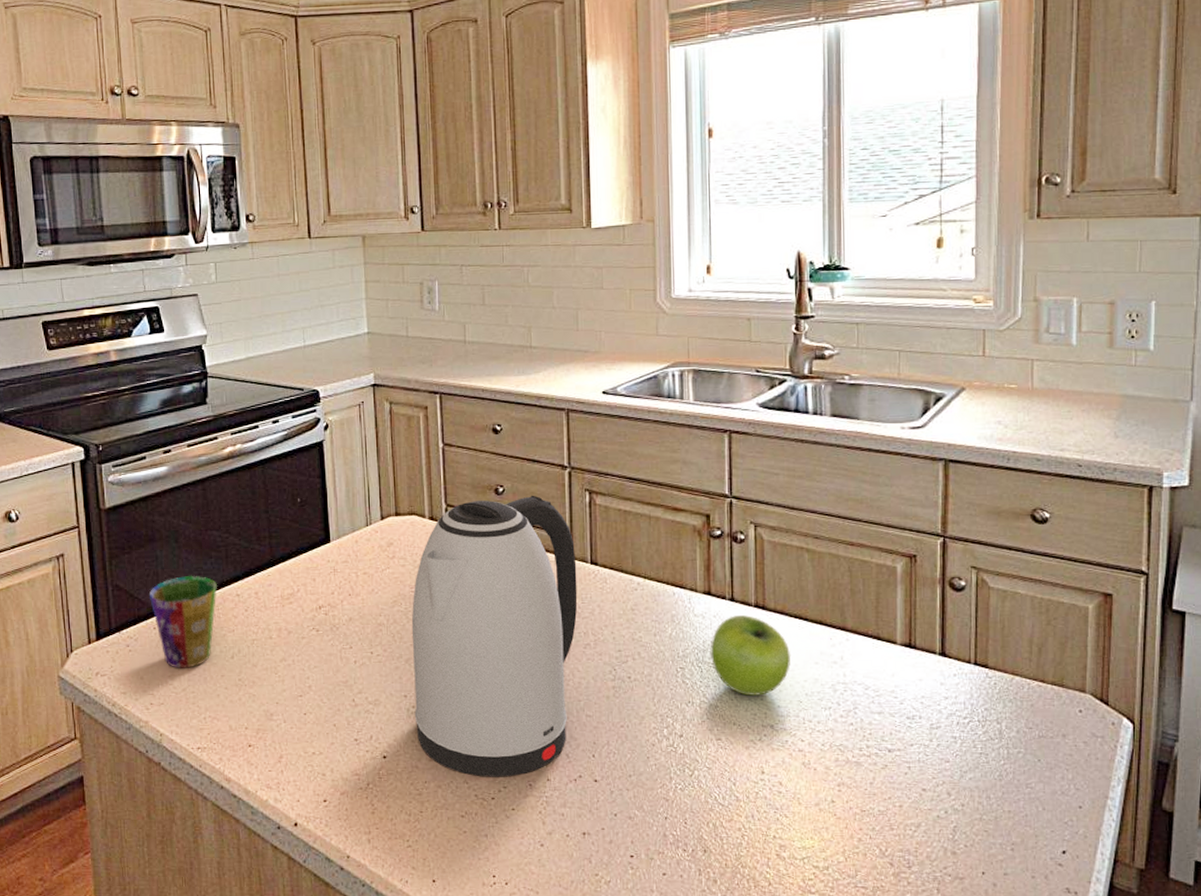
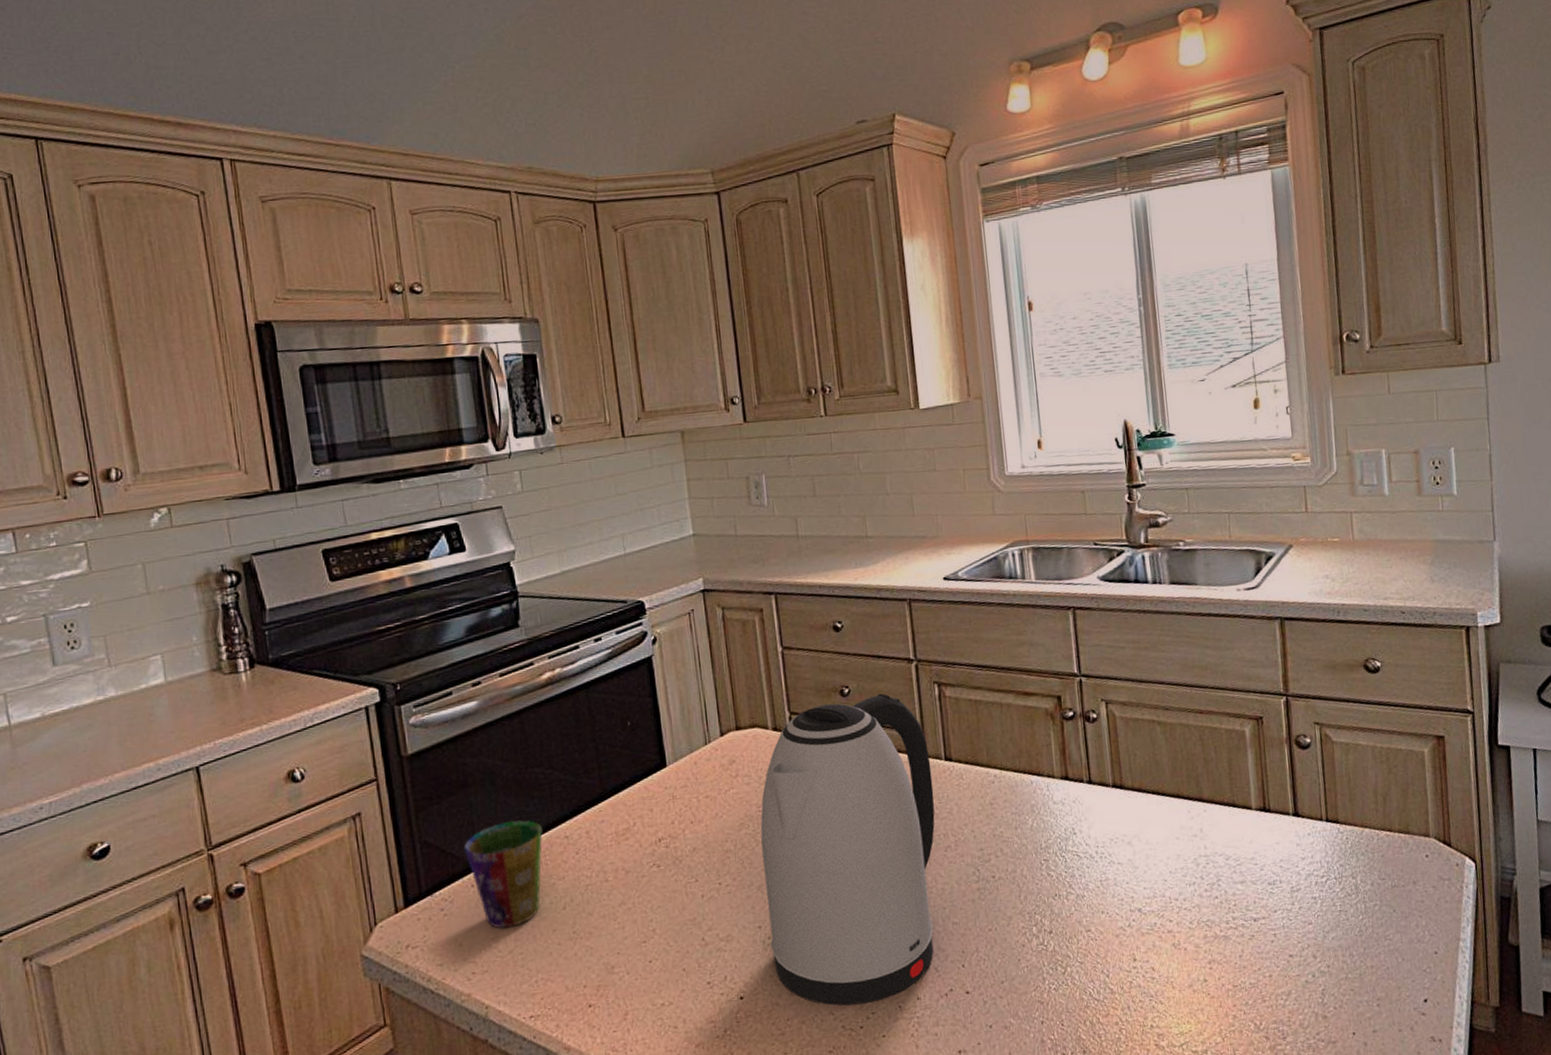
fruit: present [710,615,791,697] -> none [1072,797,1153,881]

